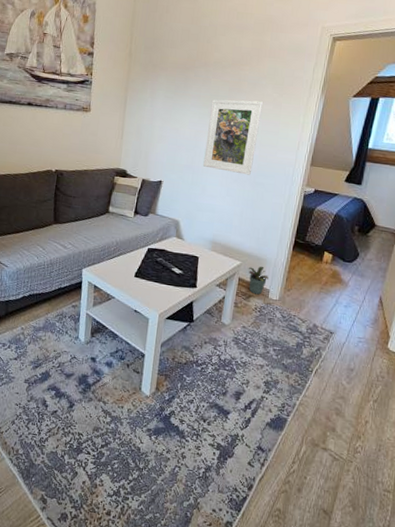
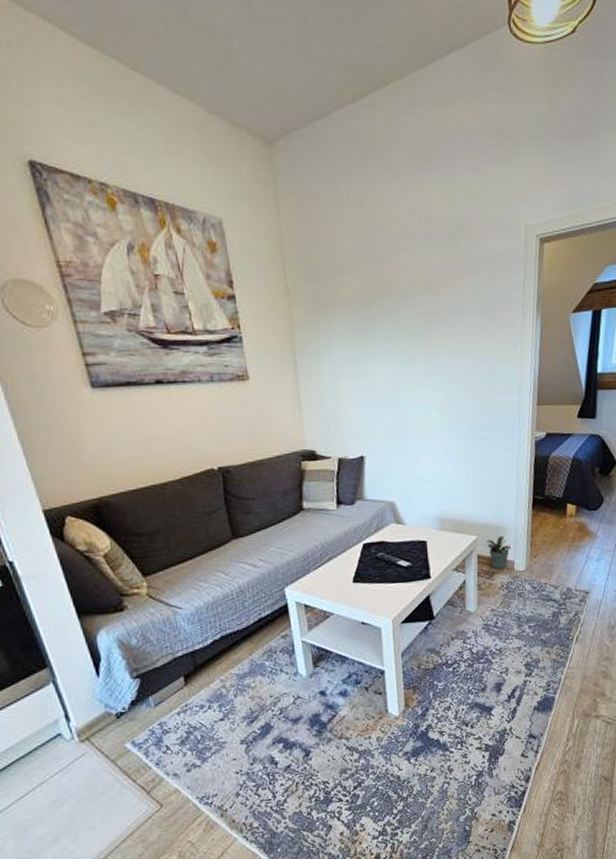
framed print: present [203,99,264,175] -> none [407,333,471,430]

